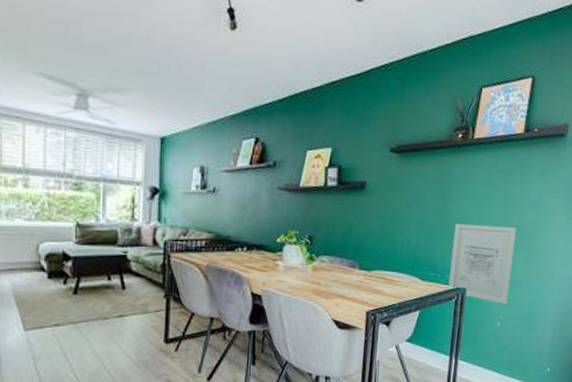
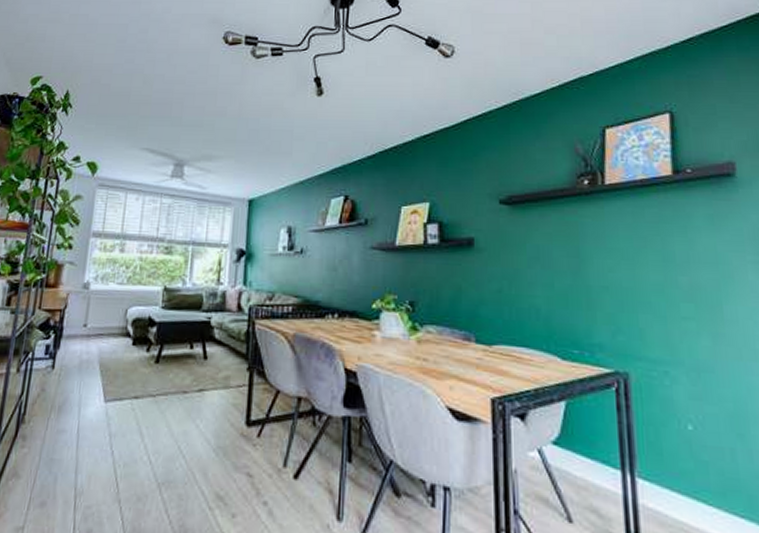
wall art: present [448,223,516,304] -> none [597,285,697,397]

